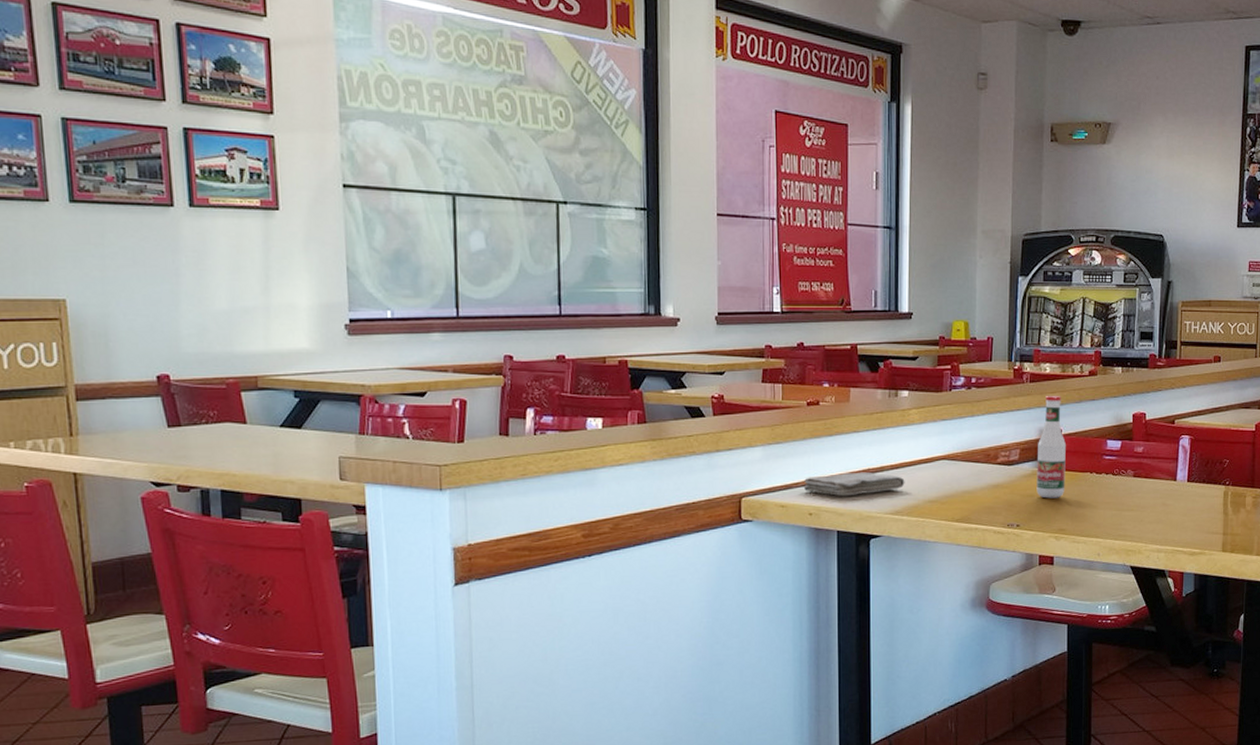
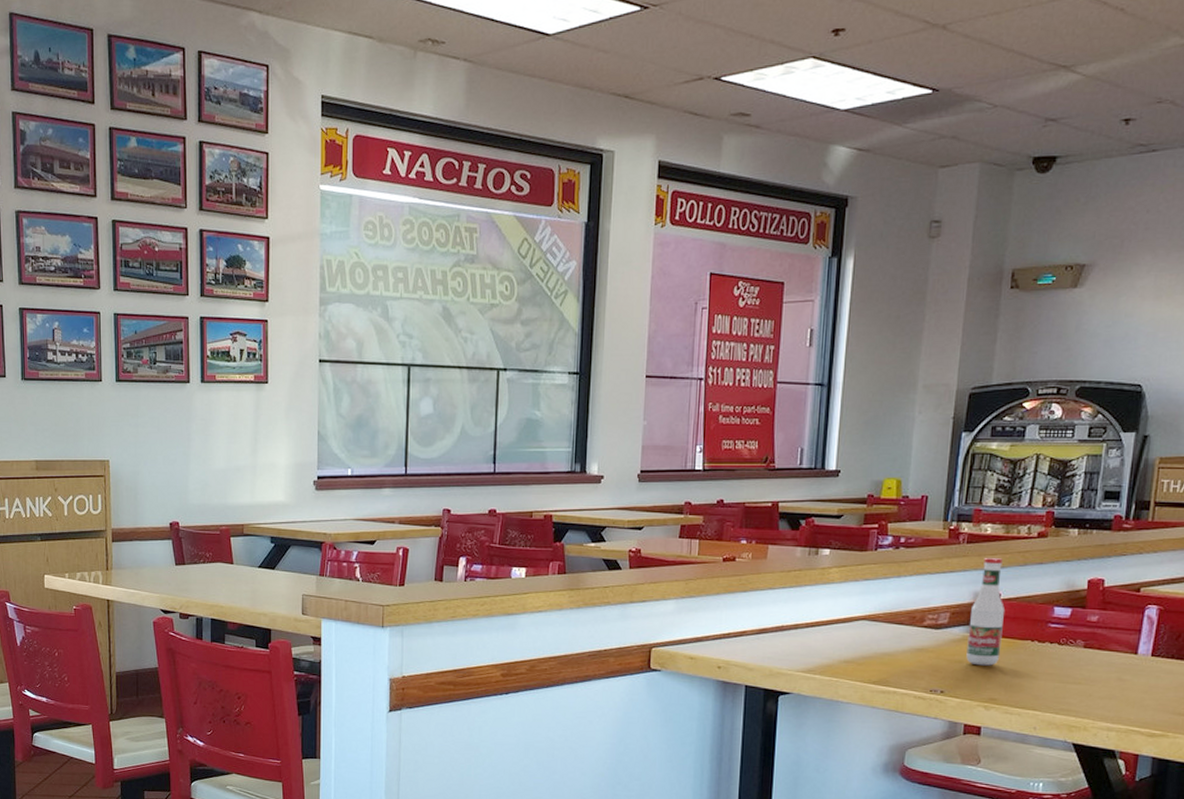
washcloth: present [803,472,905,497] -> none [713,628,820,652]

